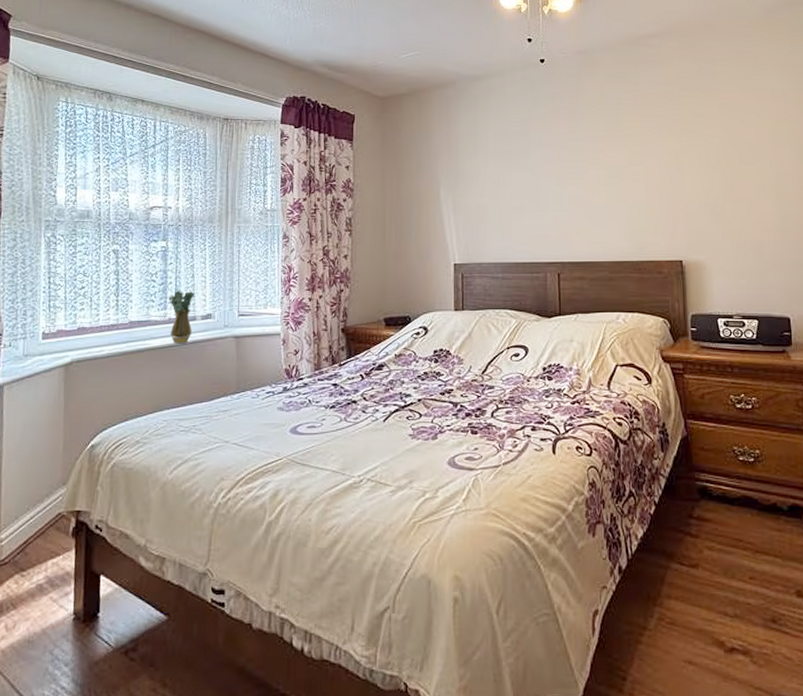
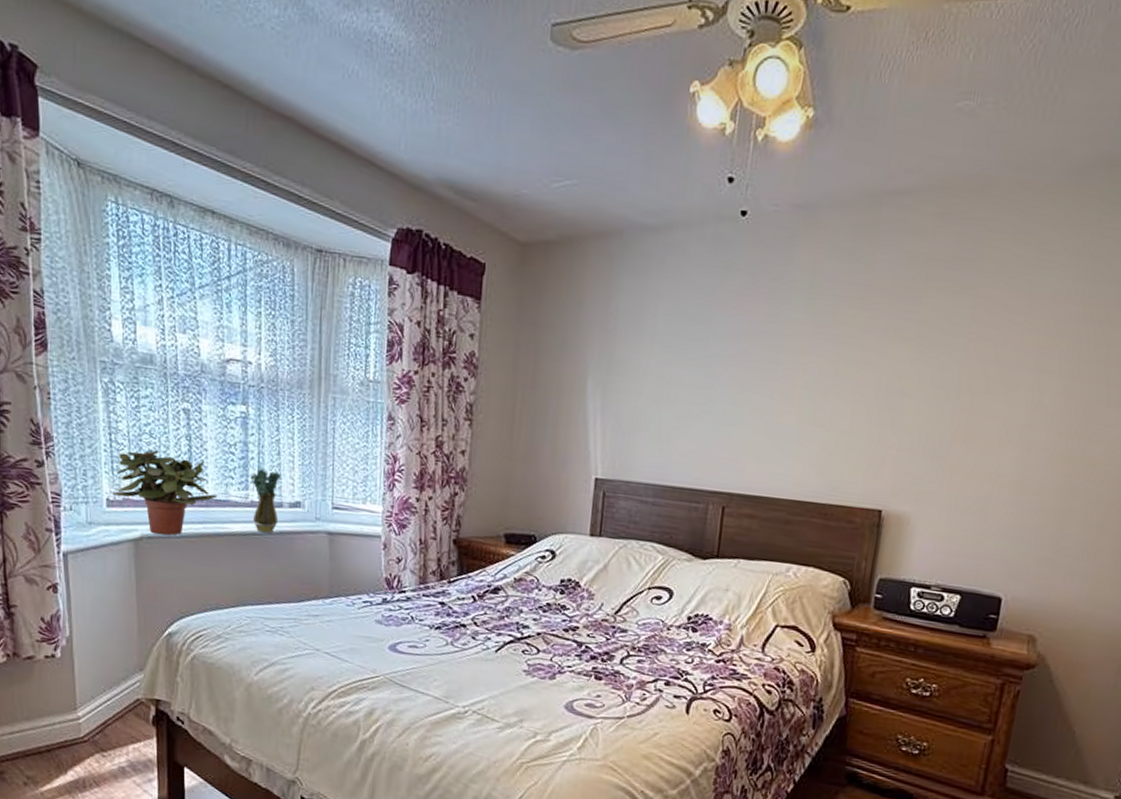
potted plant: none [47,286,140,358] -> present [112,450,218,535]

